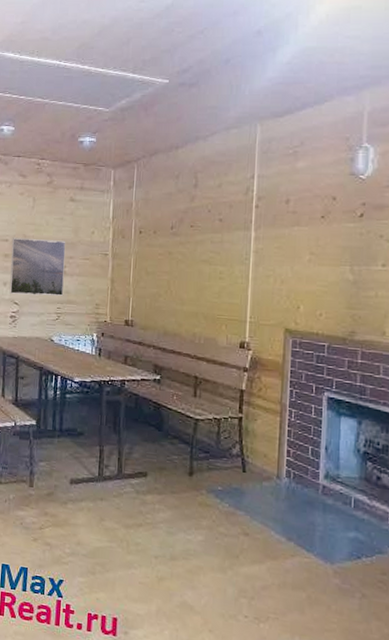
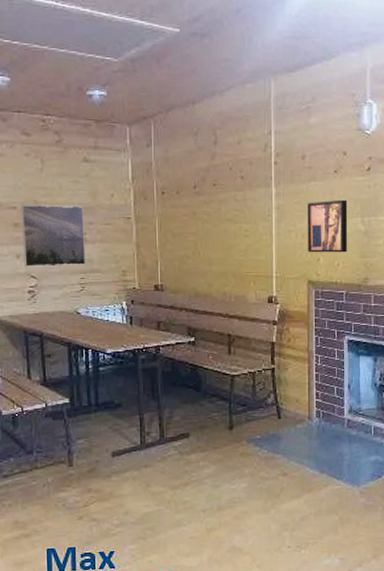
wall art: none [287,246,335,303] -> present [307,199,348,253]

